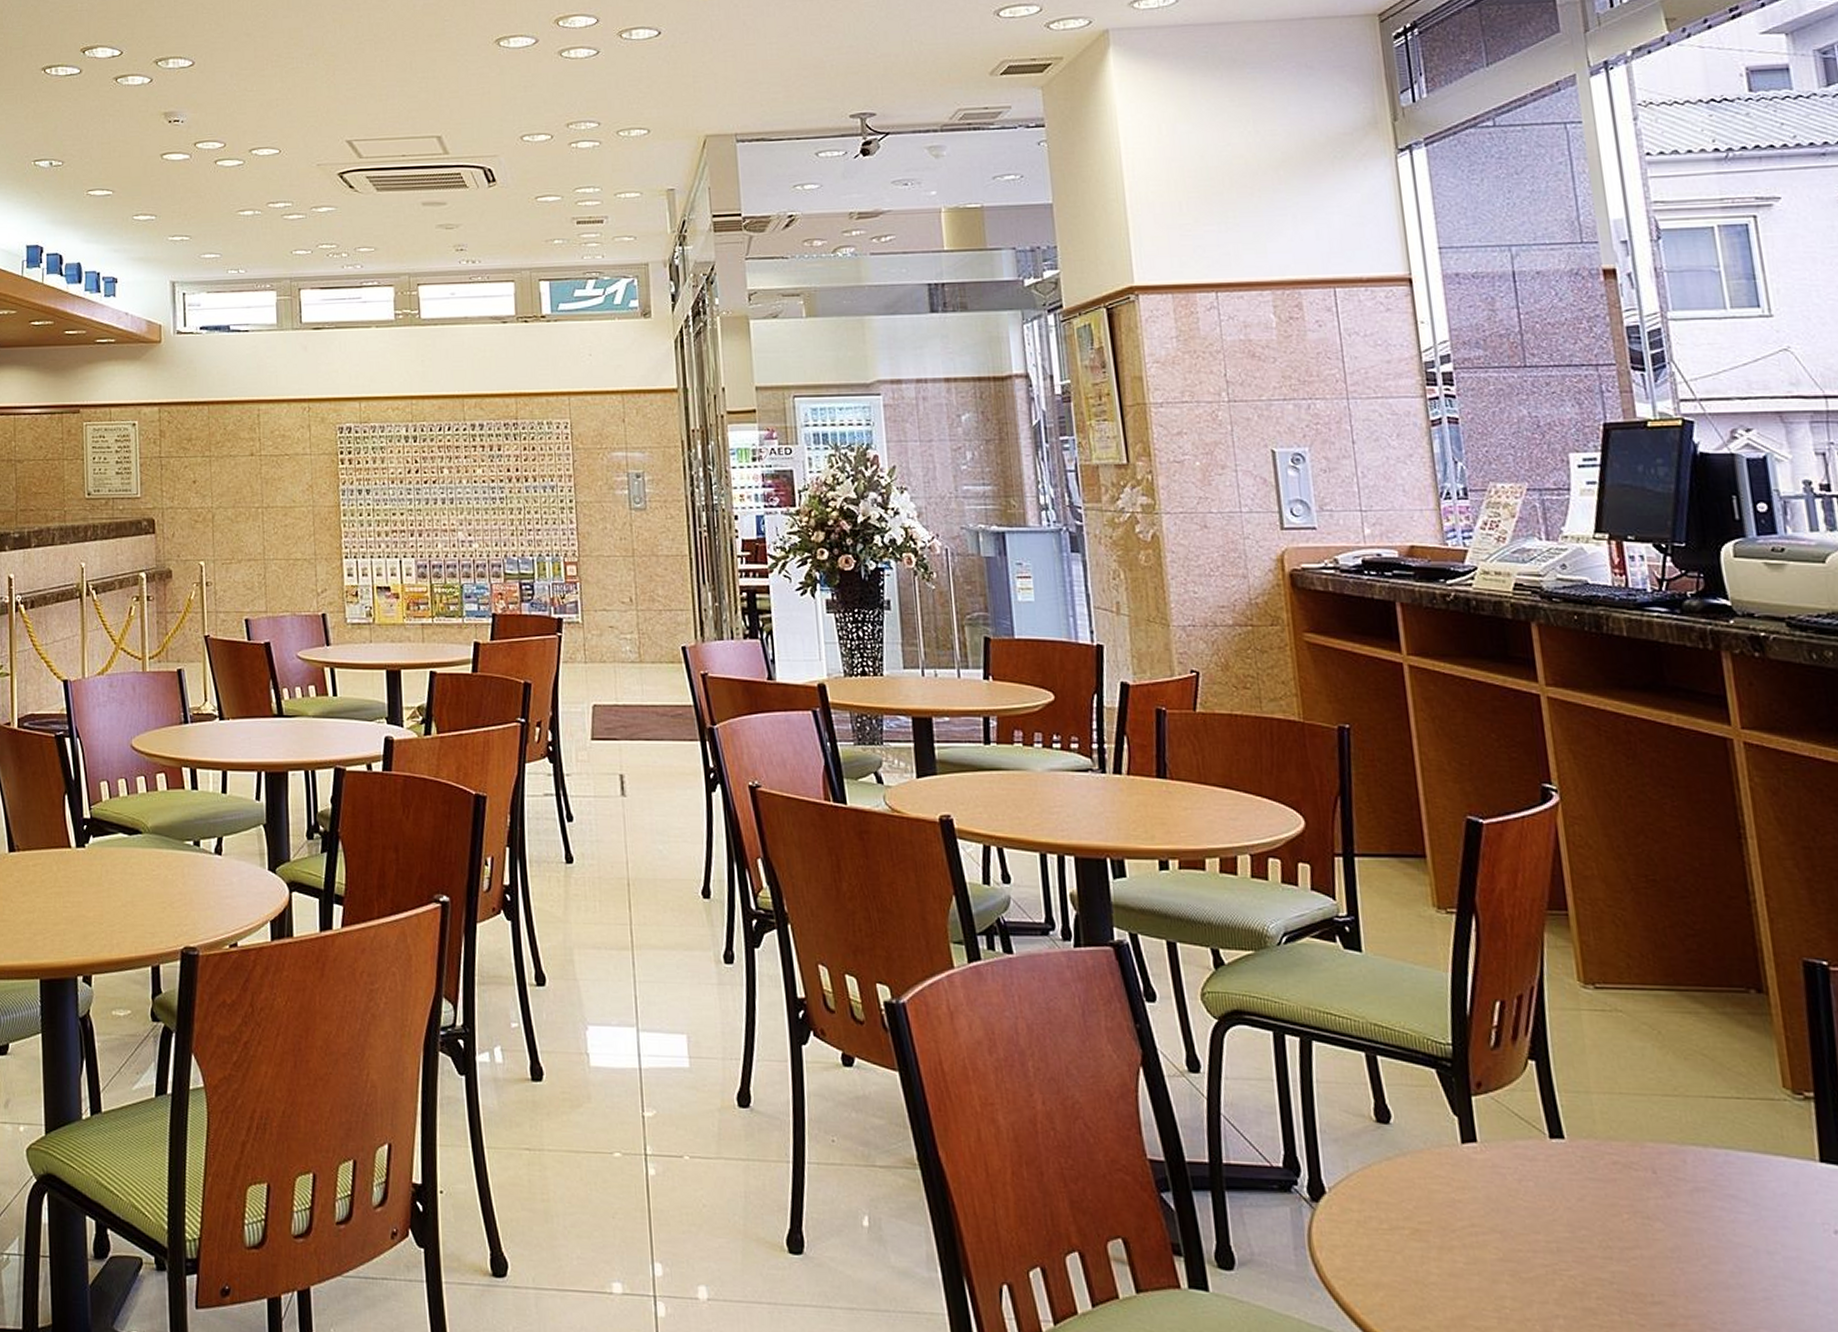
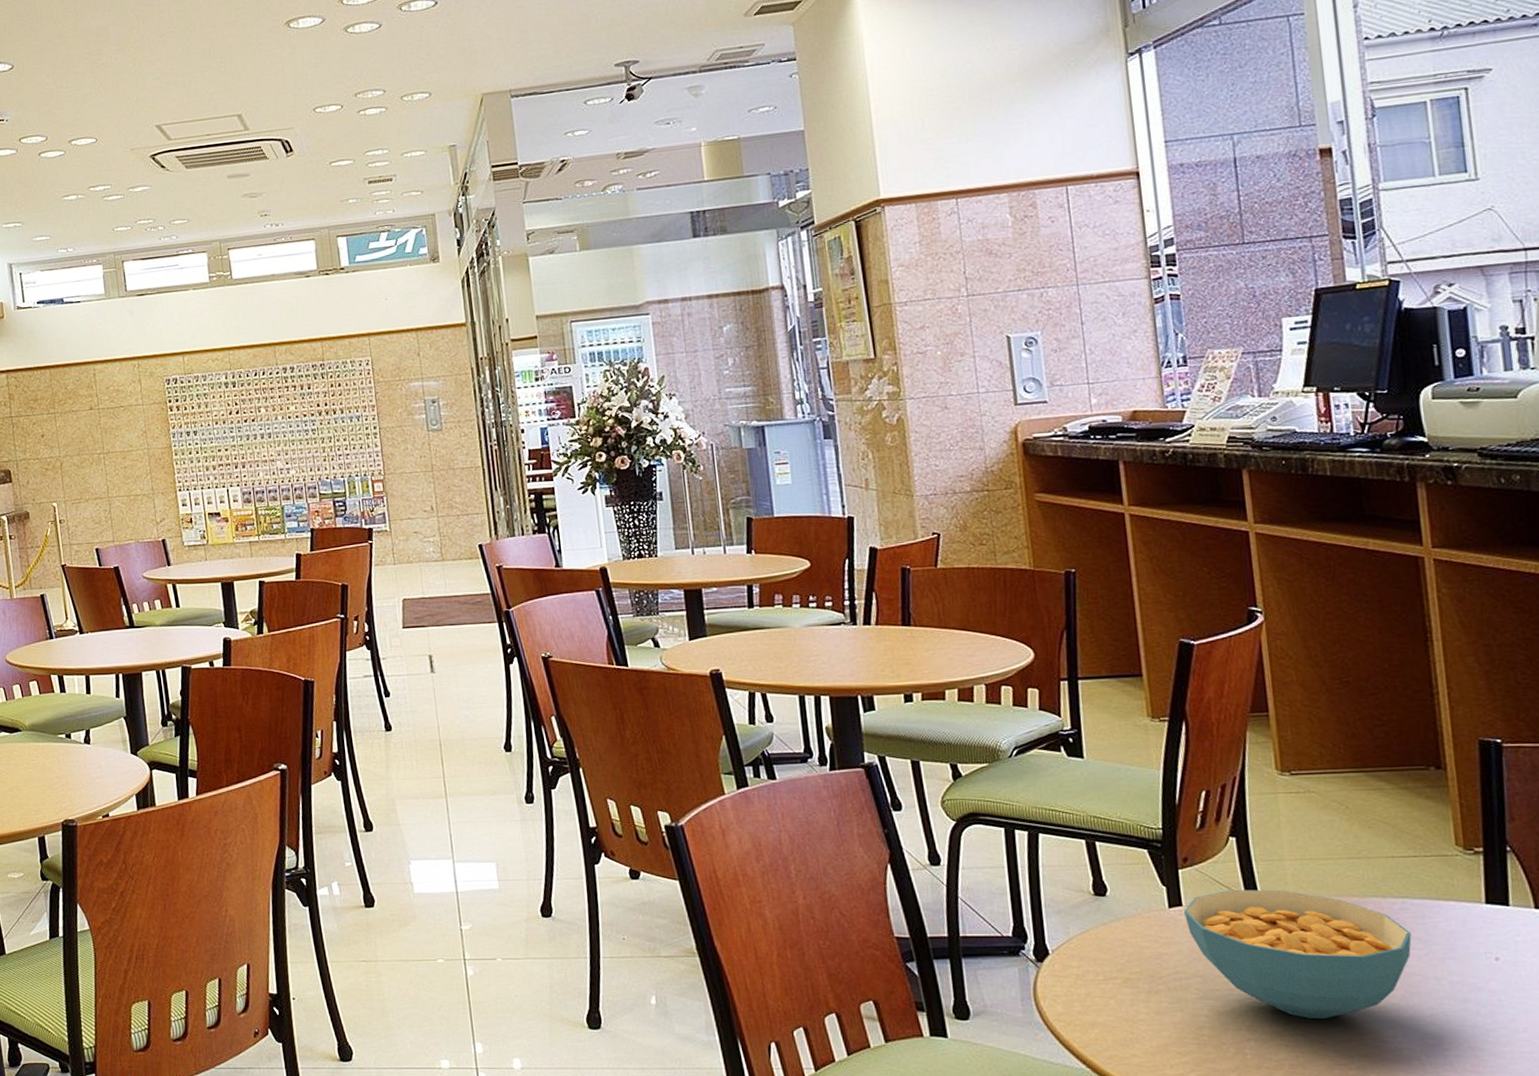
cereal bowl: none [1479,1124,1739,1295] -> present [1184,889,1412,1018]

